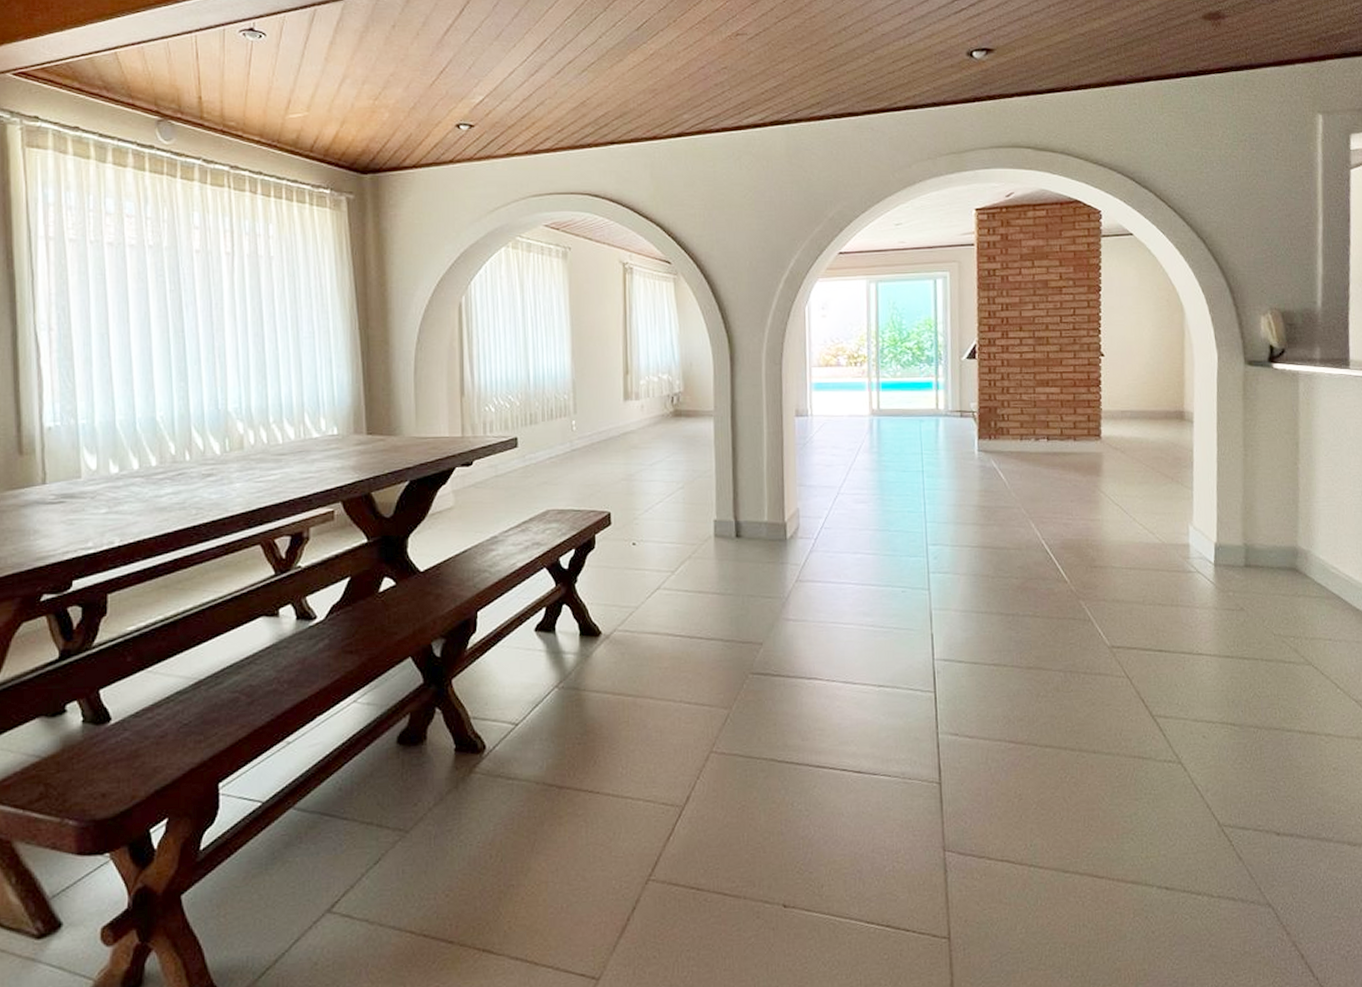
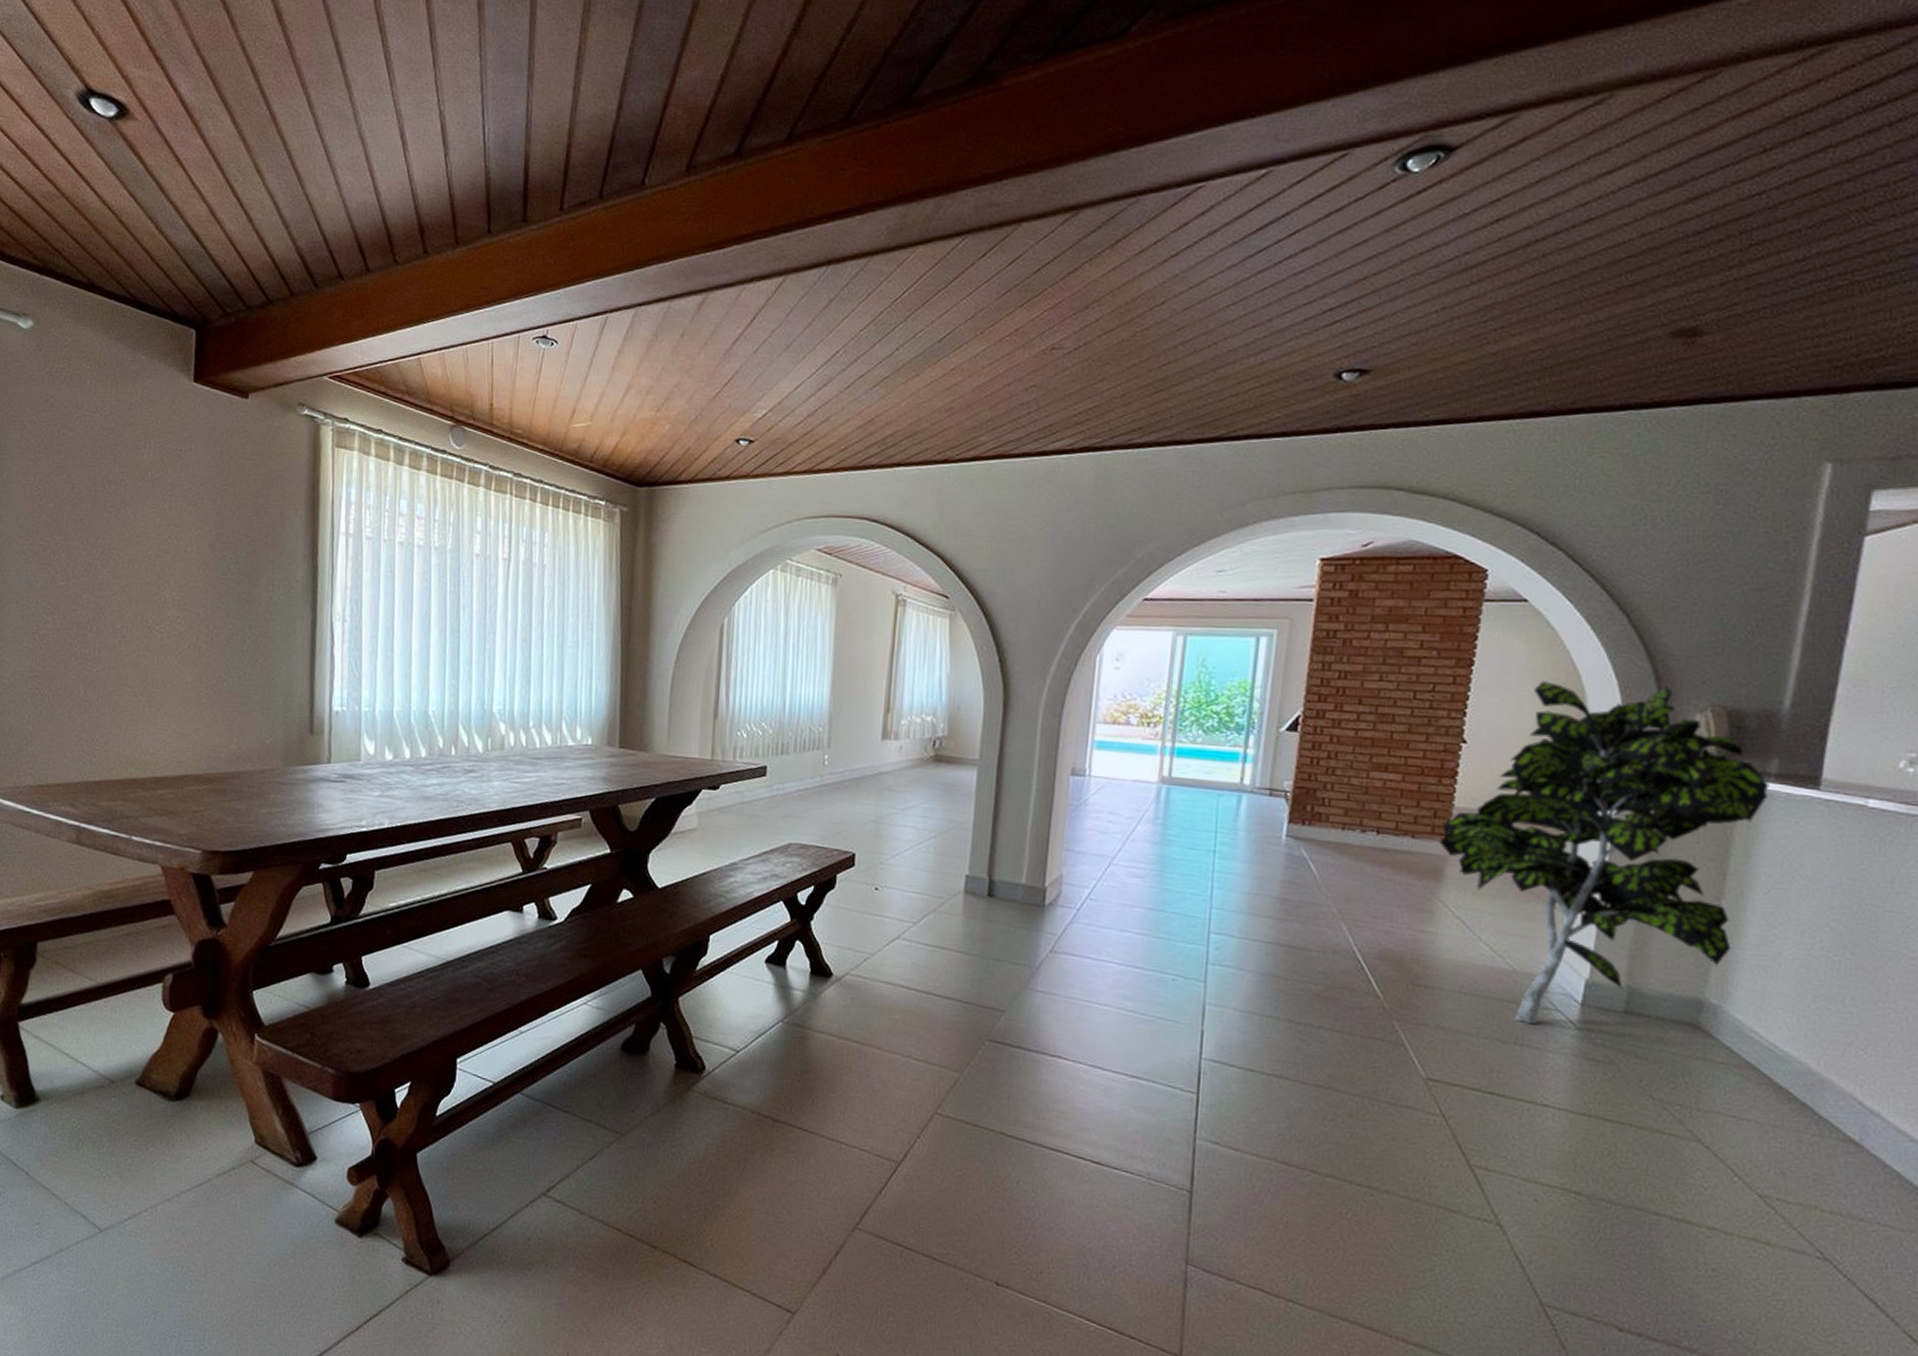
indoor plant: none [1094,296,1317,587] -> present [1438,681,1770,1025]

